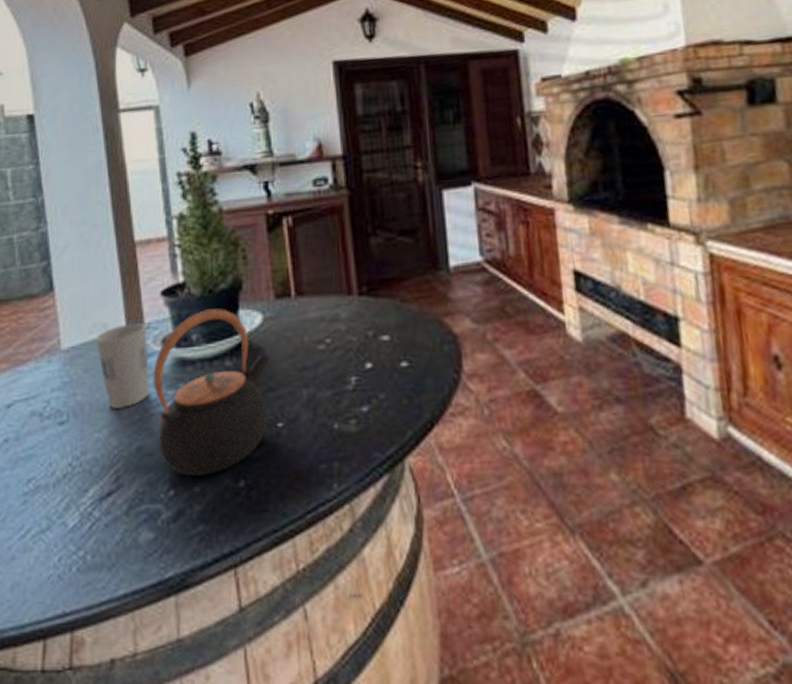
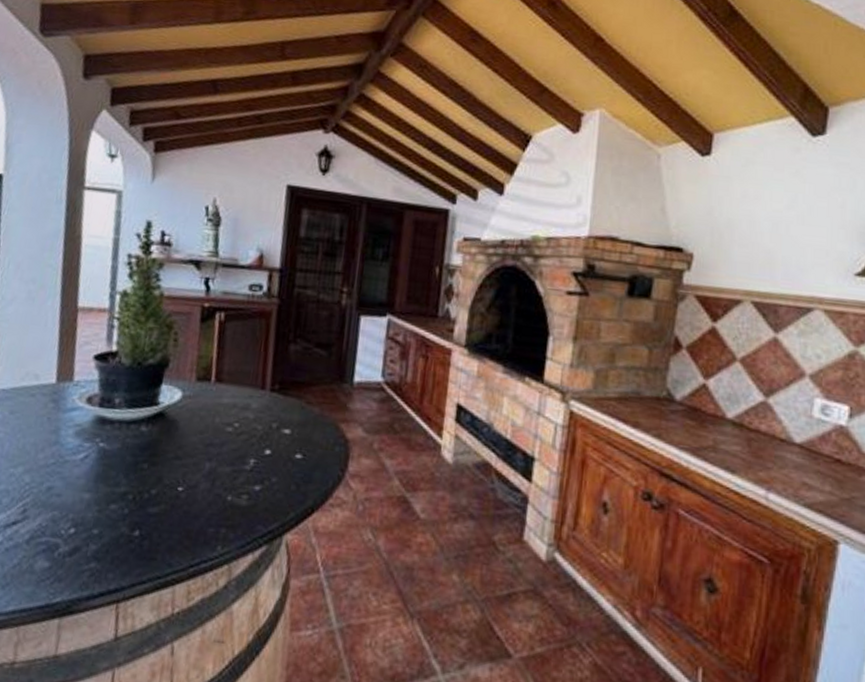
cup: present [96,323,149,409] -> none [25,378,76,451]
teapot: present [153,308,271,476] -> none [67,379,183,521]

